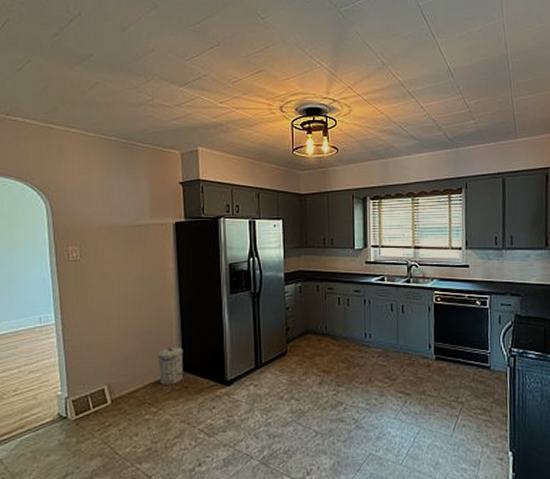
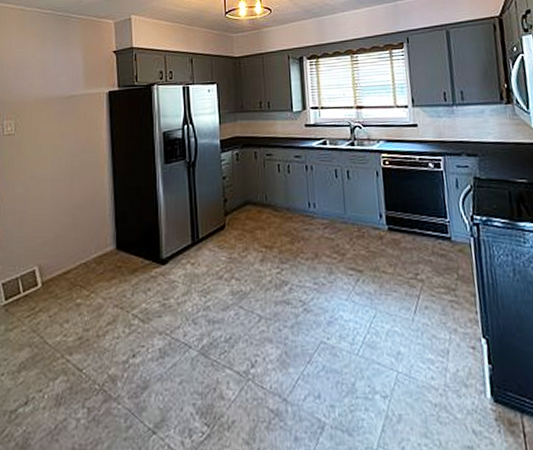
trash can: present [158,346,183,385] -> none [90,222,116,265]

